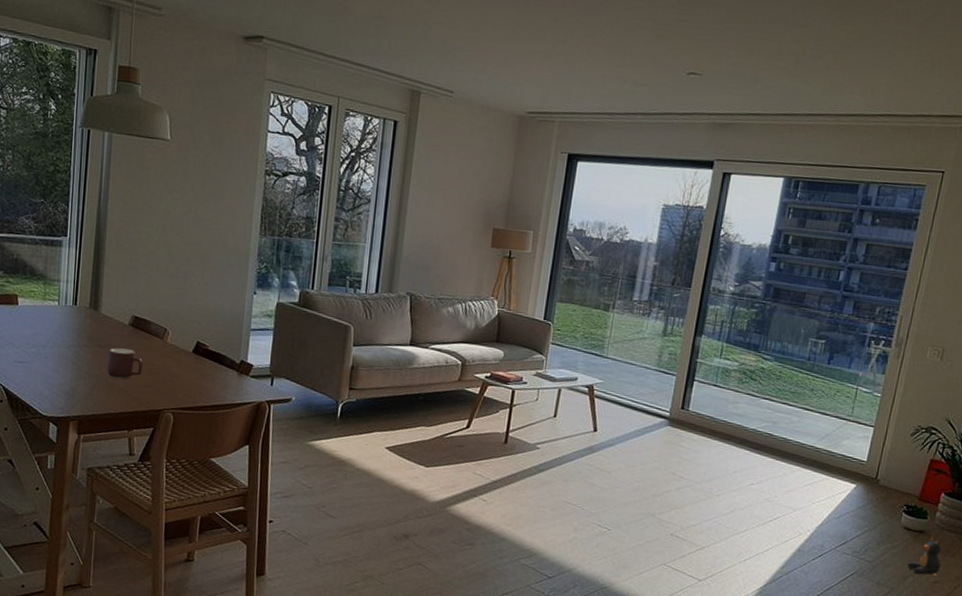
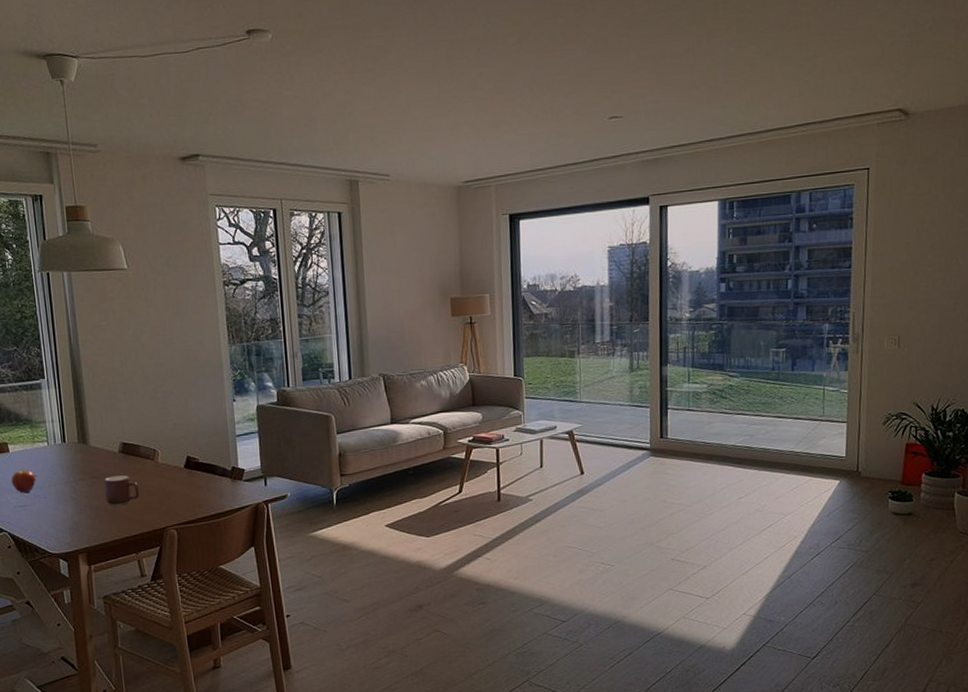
fruit: none [15,324,40,350] -> present [11,469,36,494]
stuffed animal: present [907,536,942,575] -> none [902,516,934,556]

